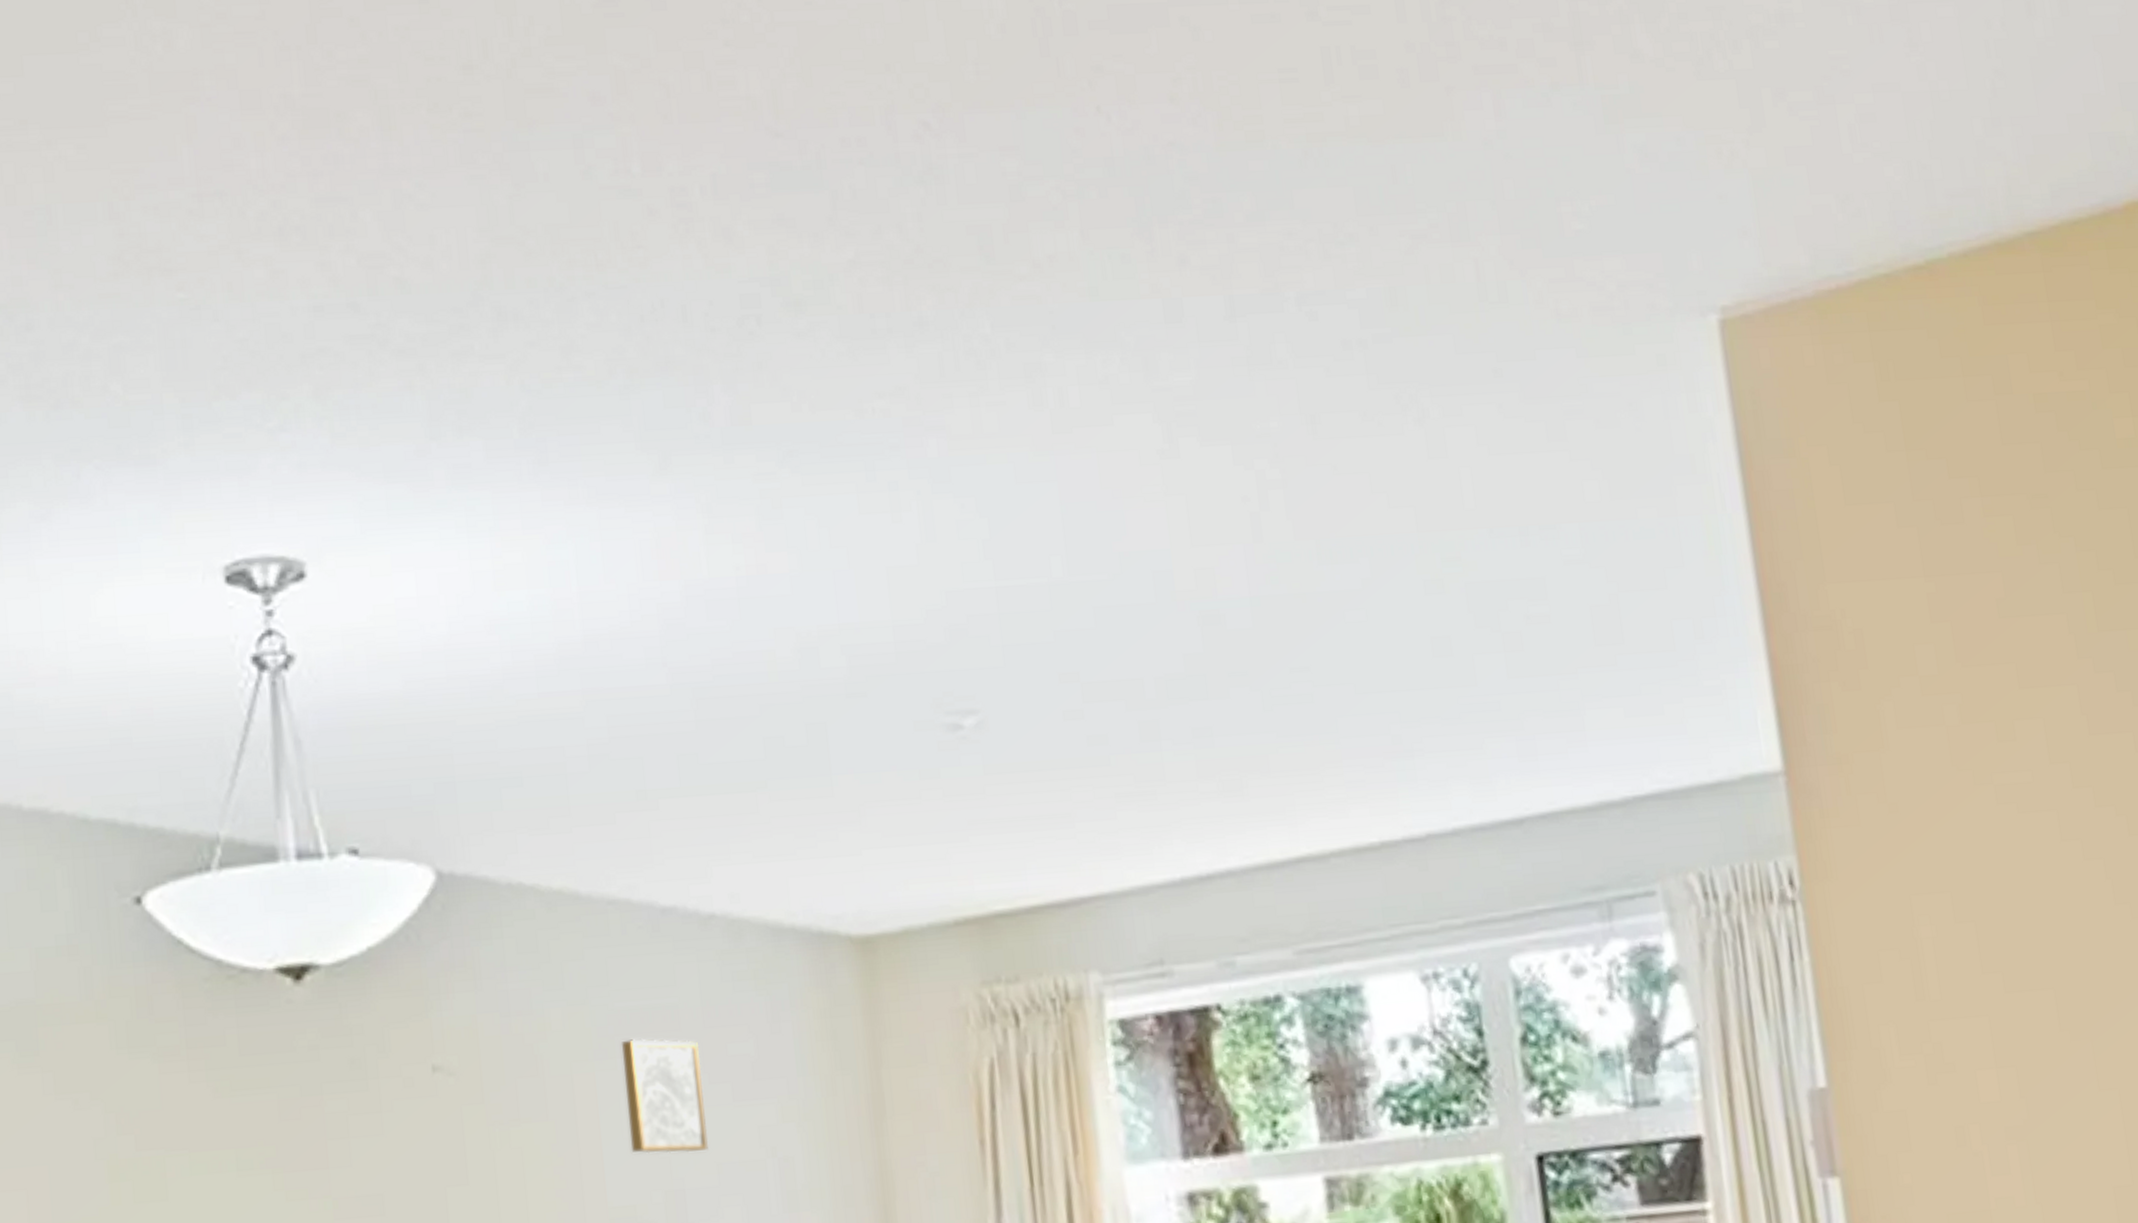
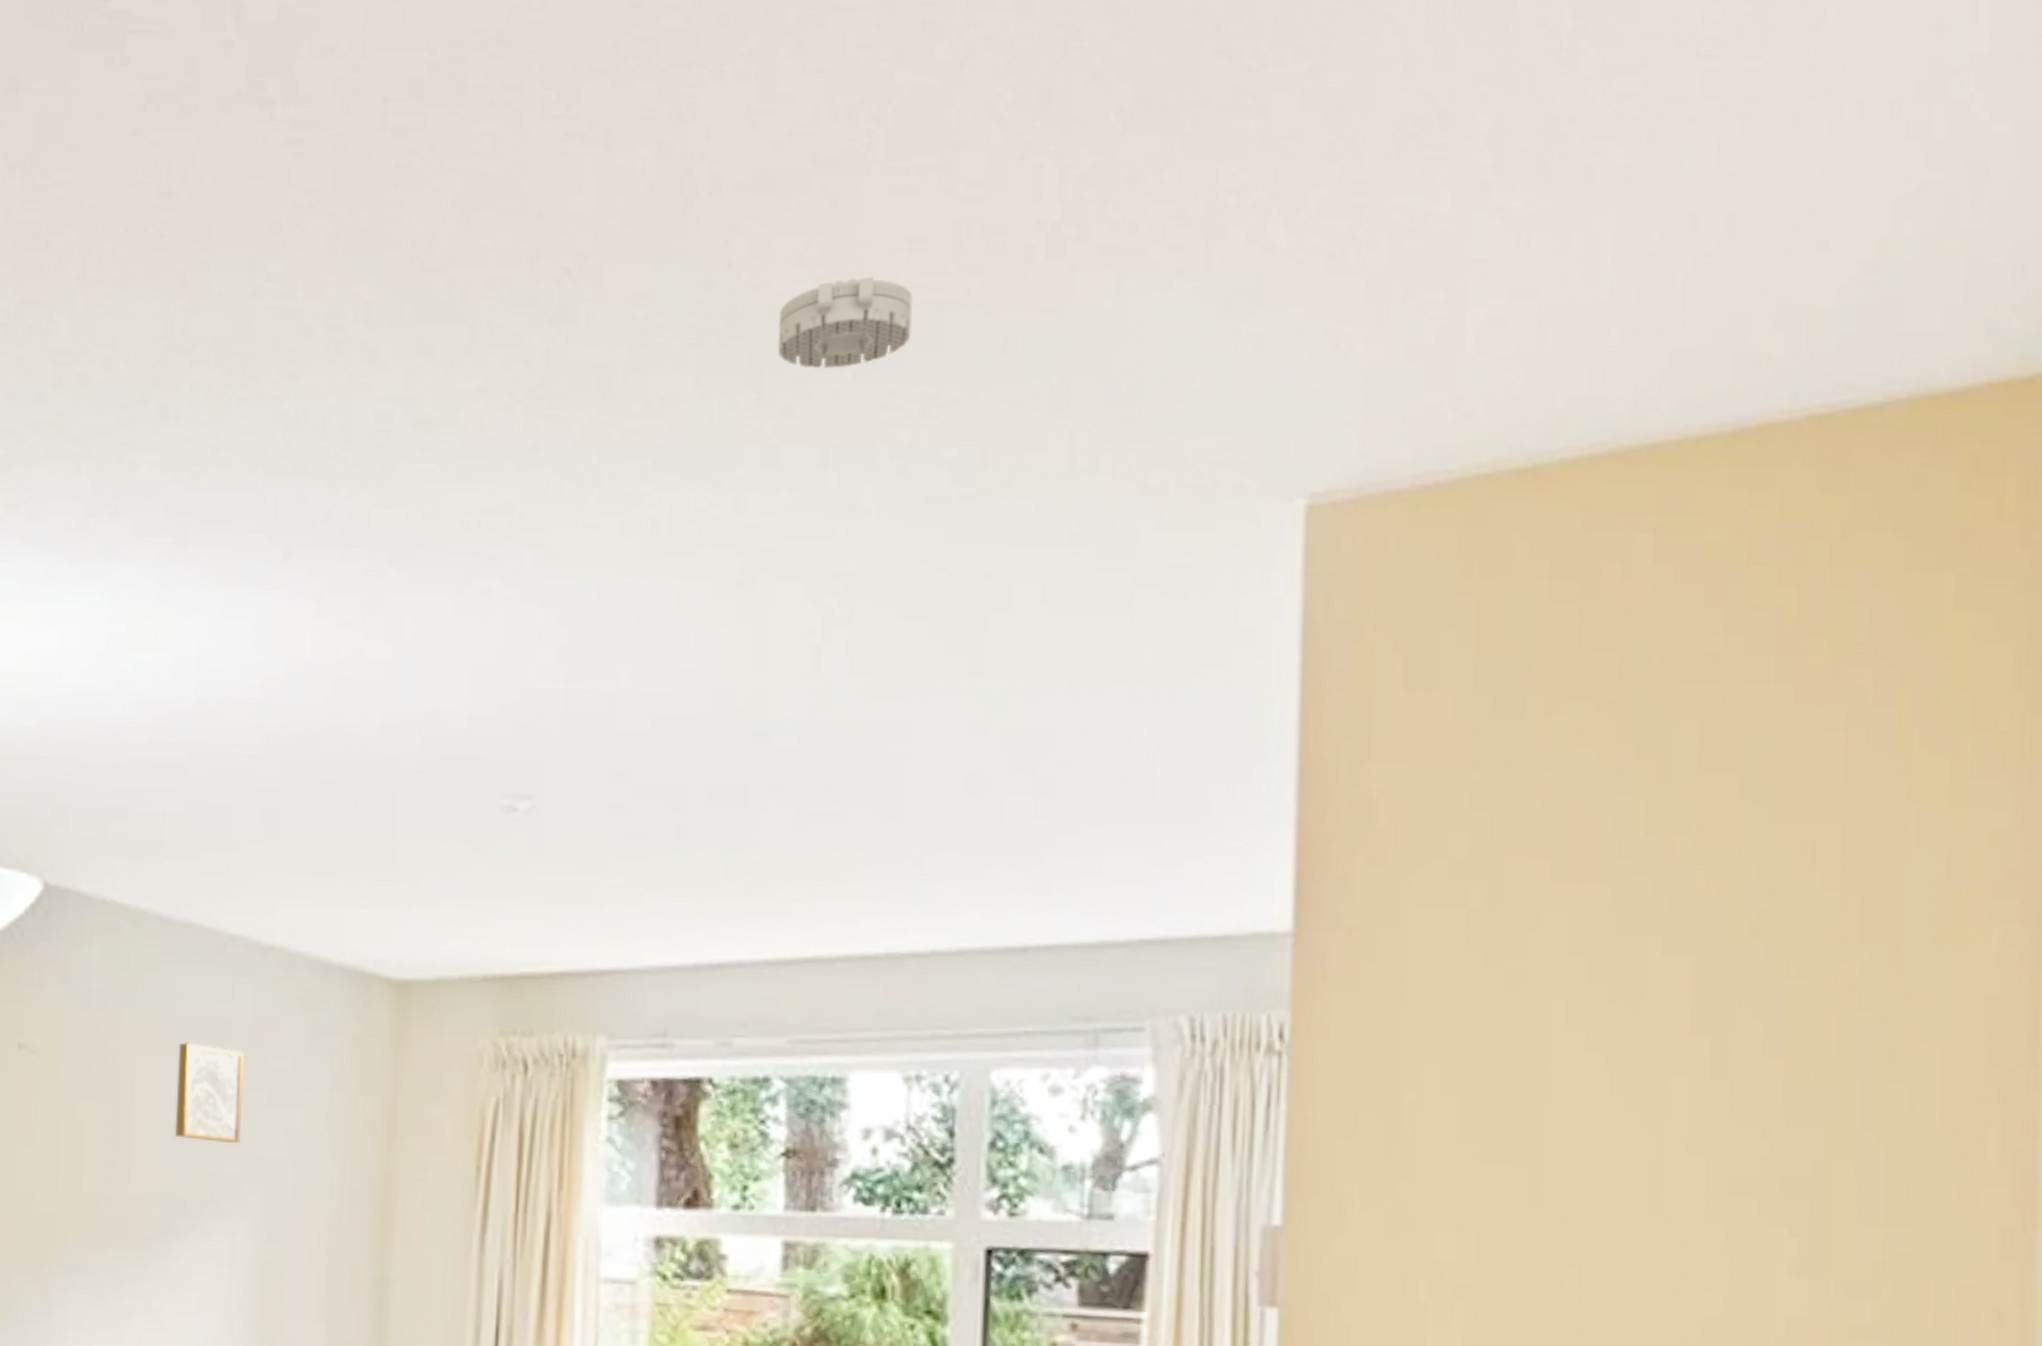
smoke detector: none [1158,111,1298,214] -> present [777,276,912,369]

